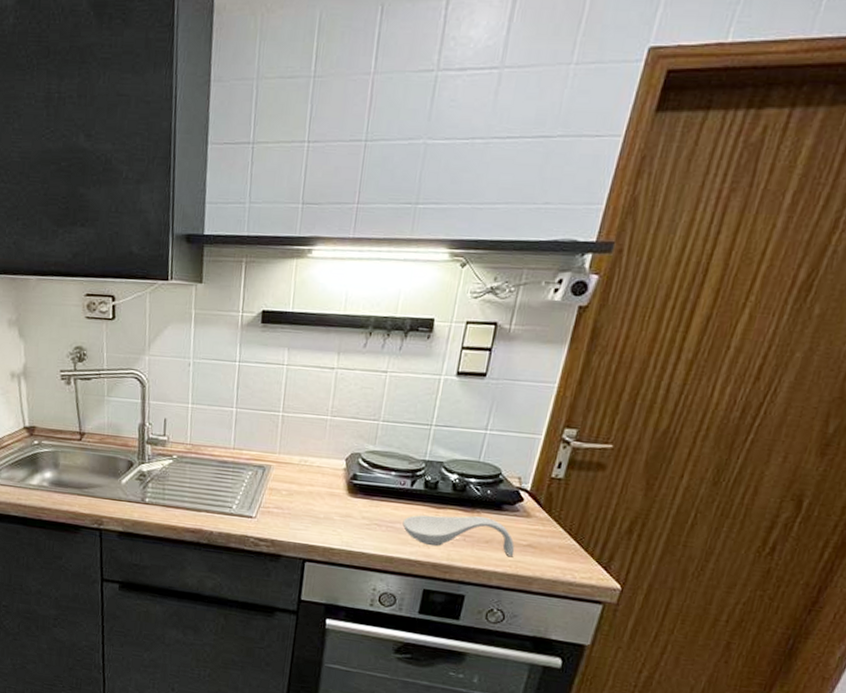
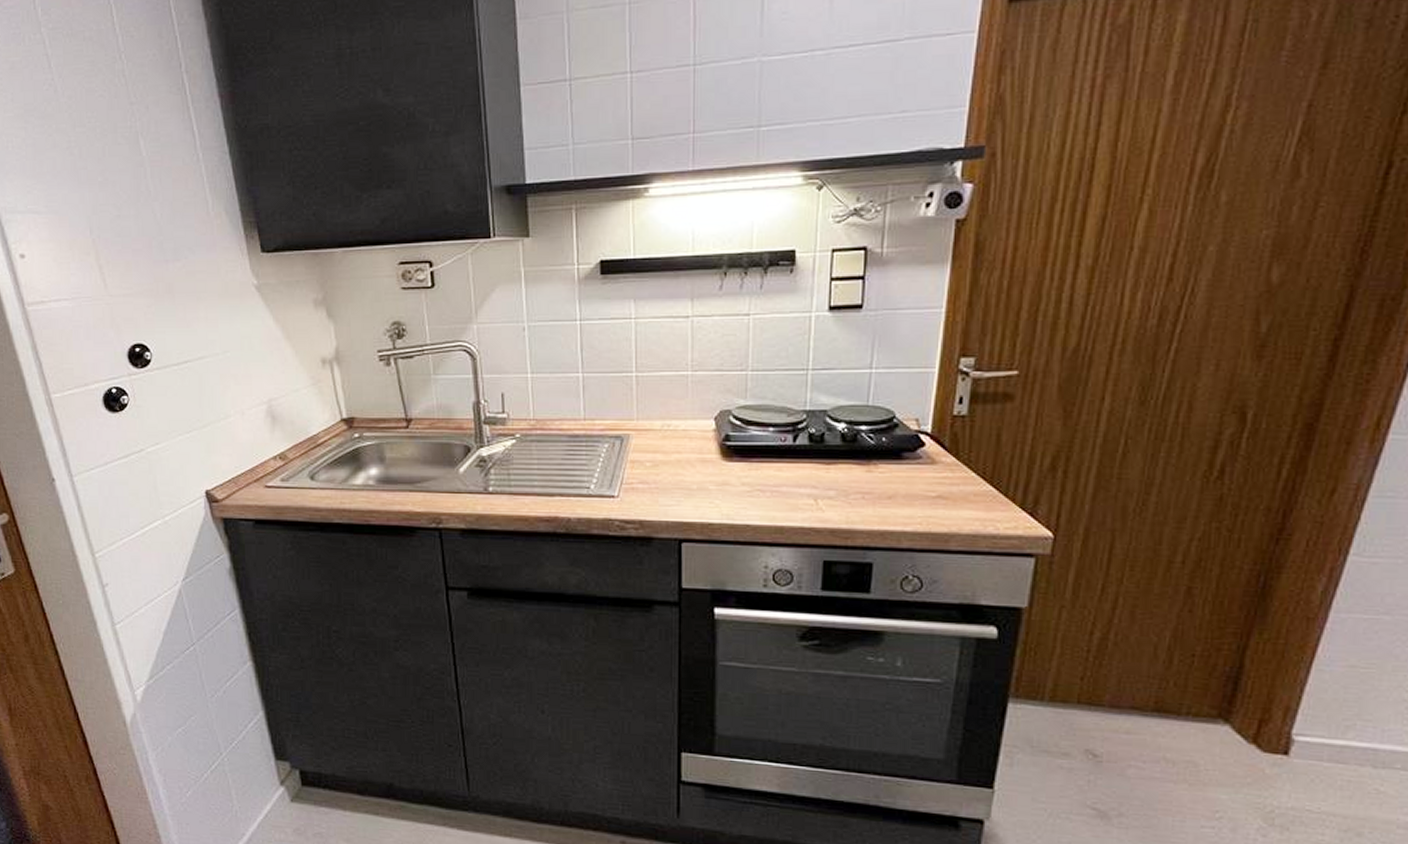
spoon rest: present [402,514,515,556] -> none [789,469,923,511]

